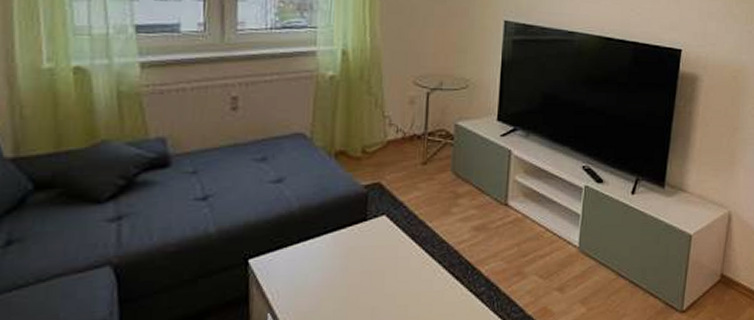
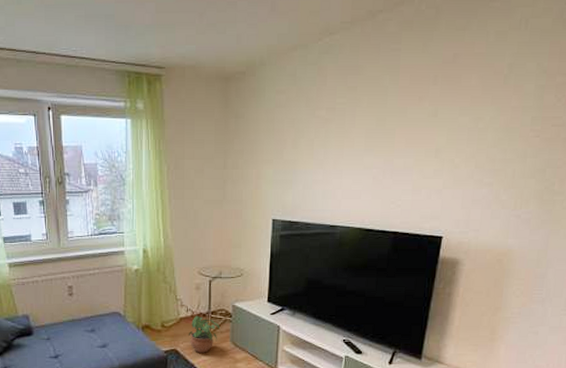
potted plant: none [397,137,439,187] -> present [188,315,221,353]

